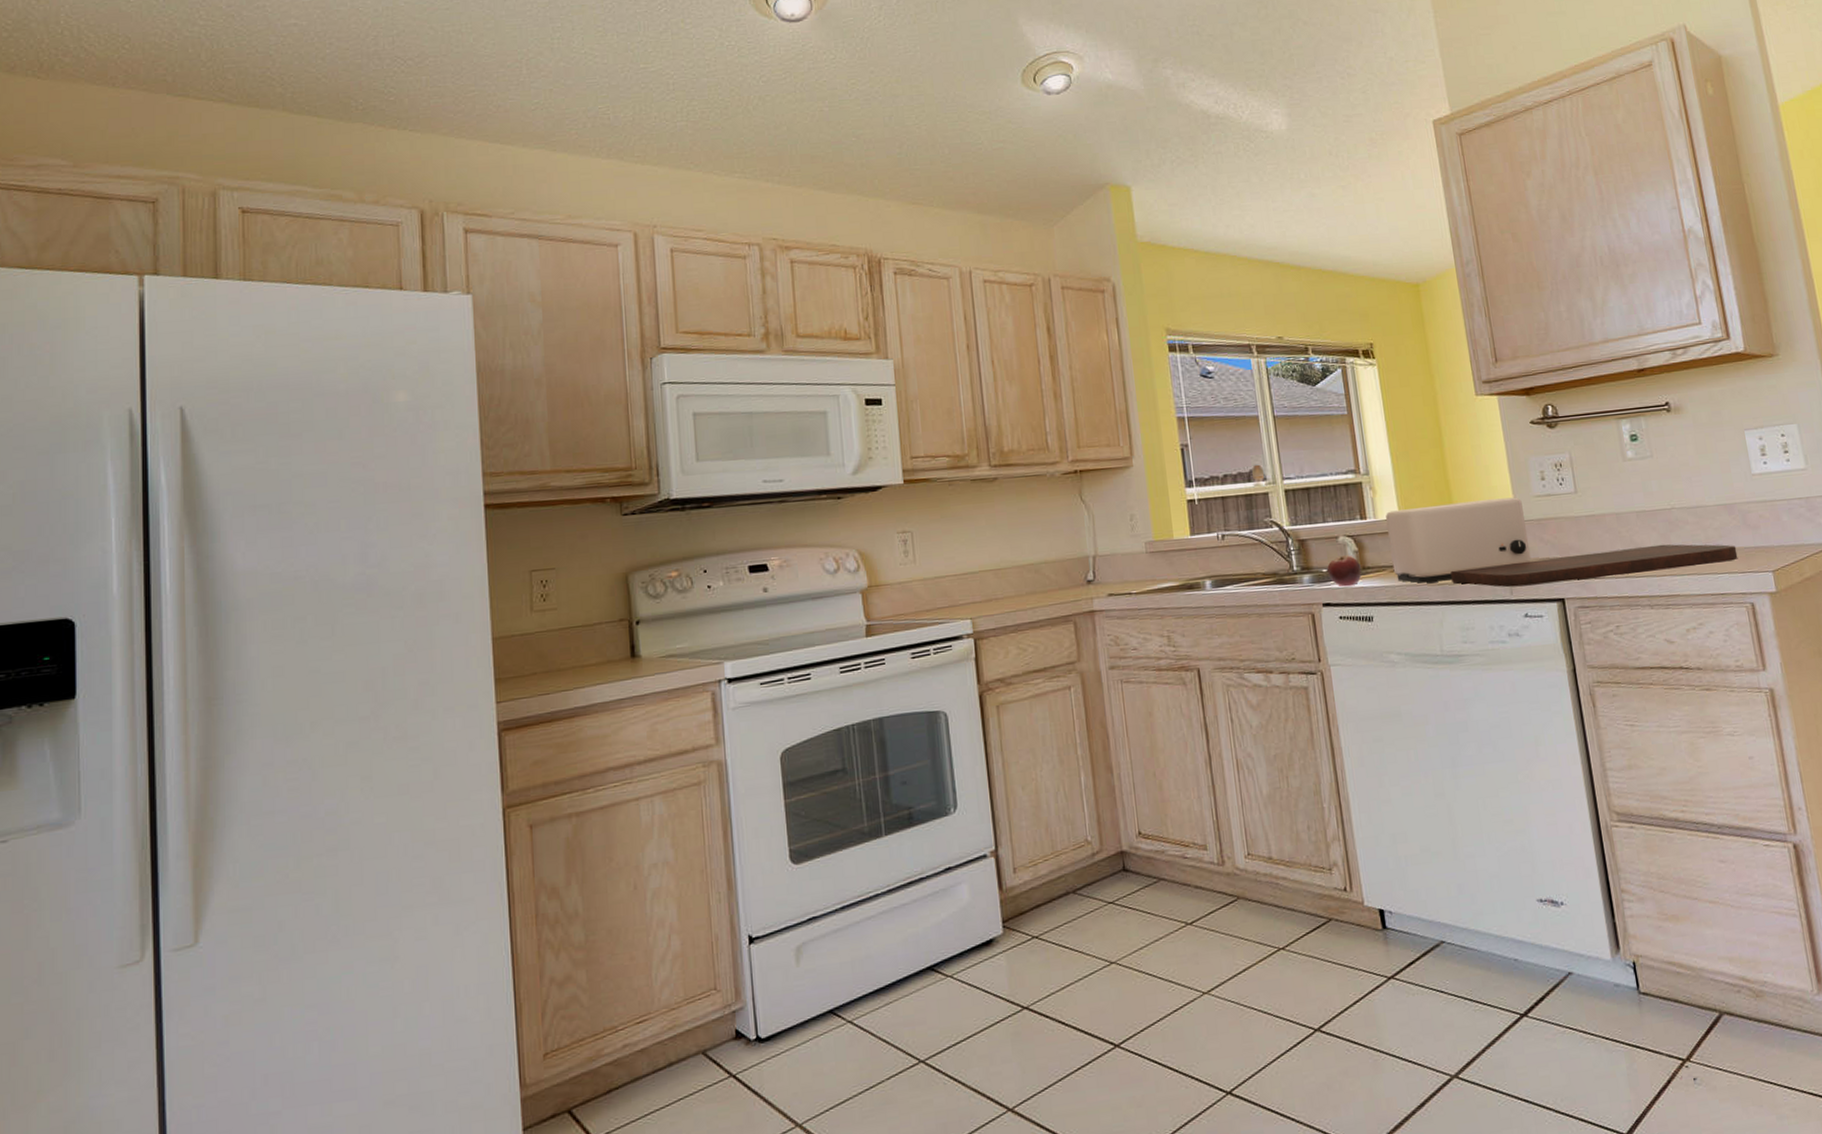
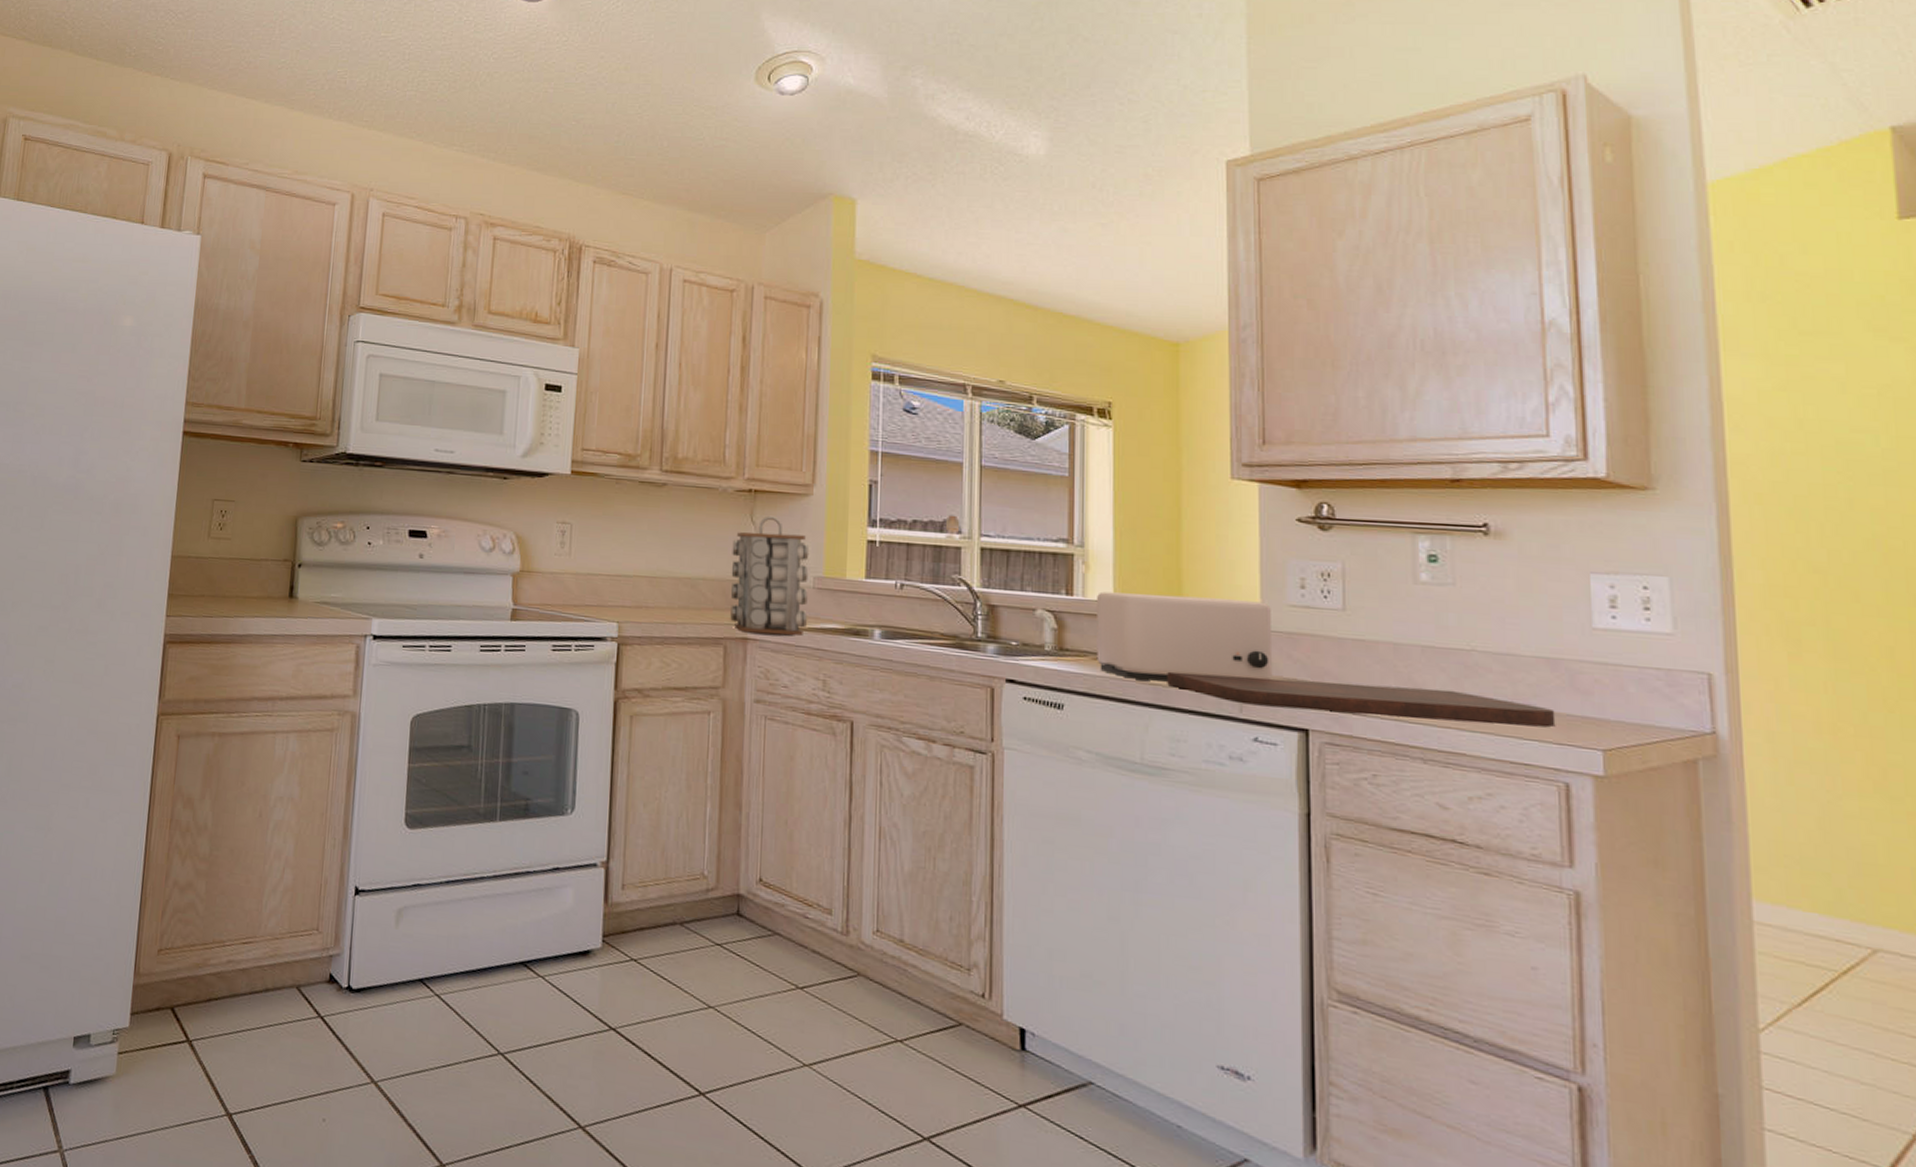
spice rack: none [1067,492,1145,607] -> present [730,515,809,637]
fruit: present [1327,555,1362,587] -> none [1017,631,1058,667]

